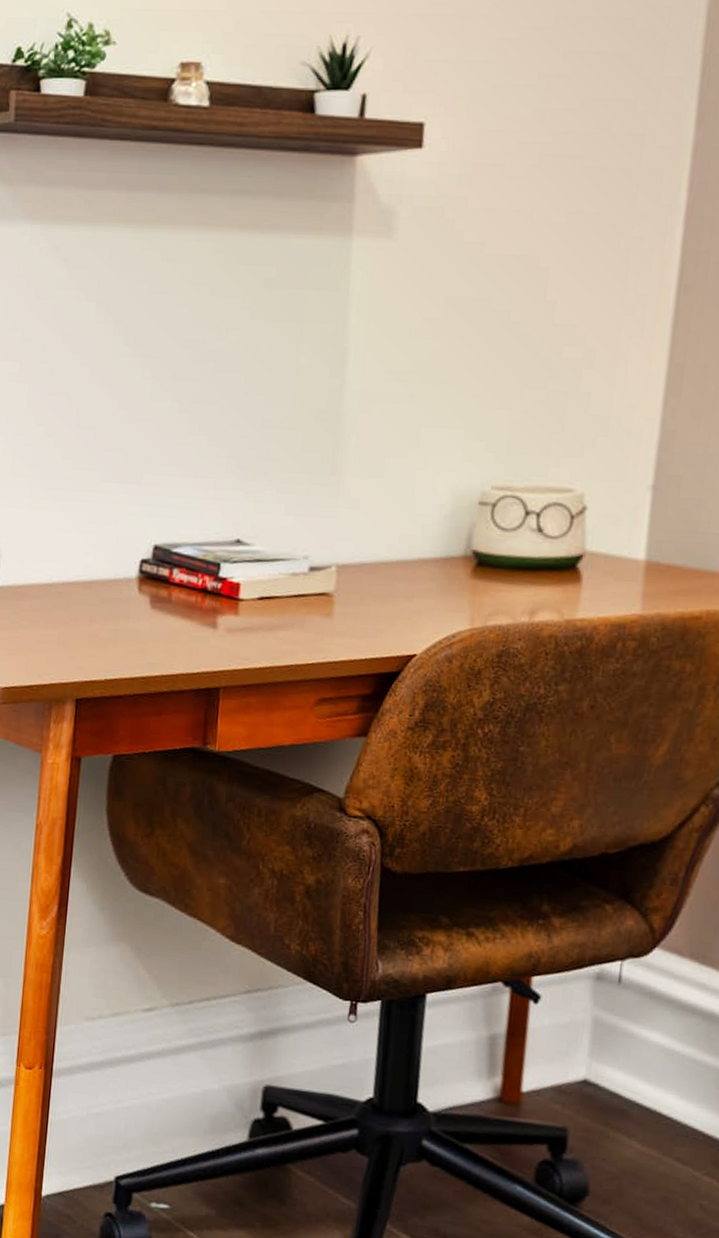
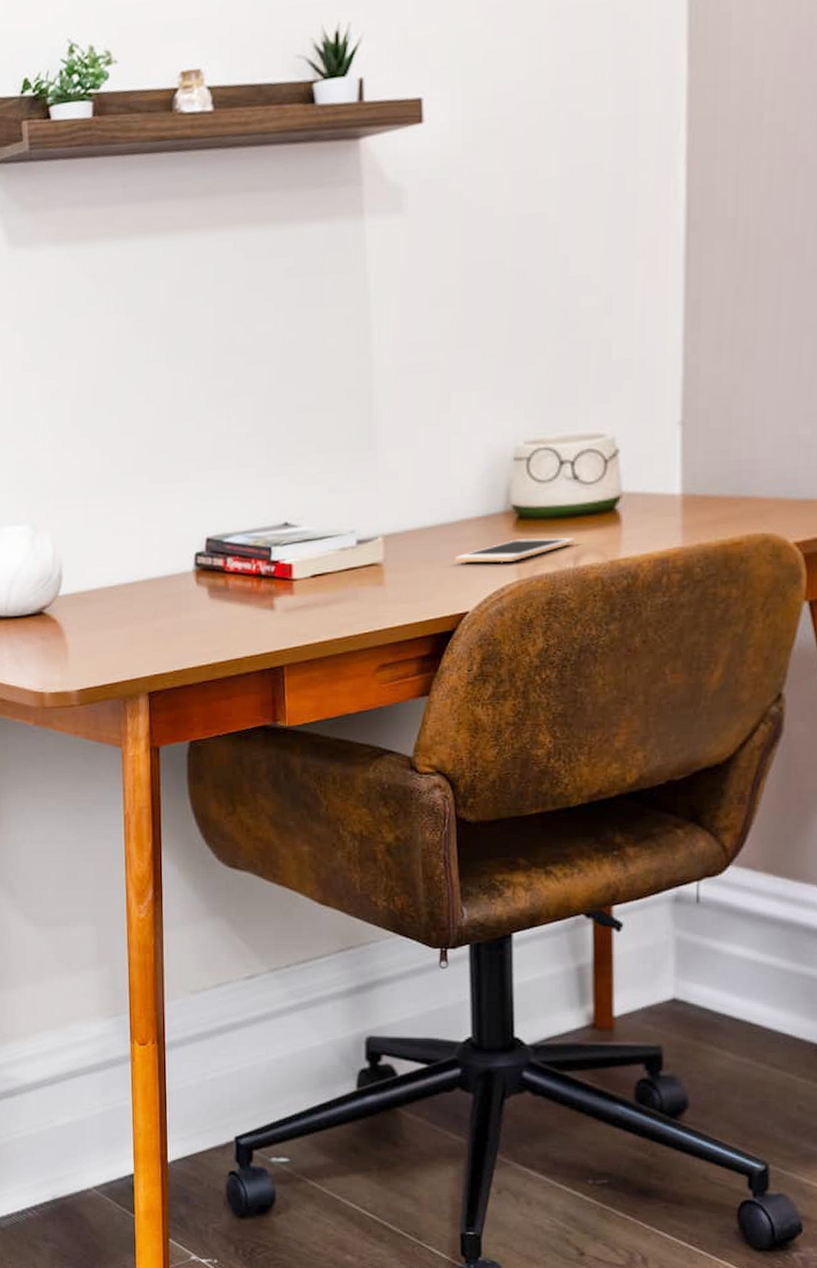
cell phone: none [408,586,533,609] -> present [455,538,575,563]

